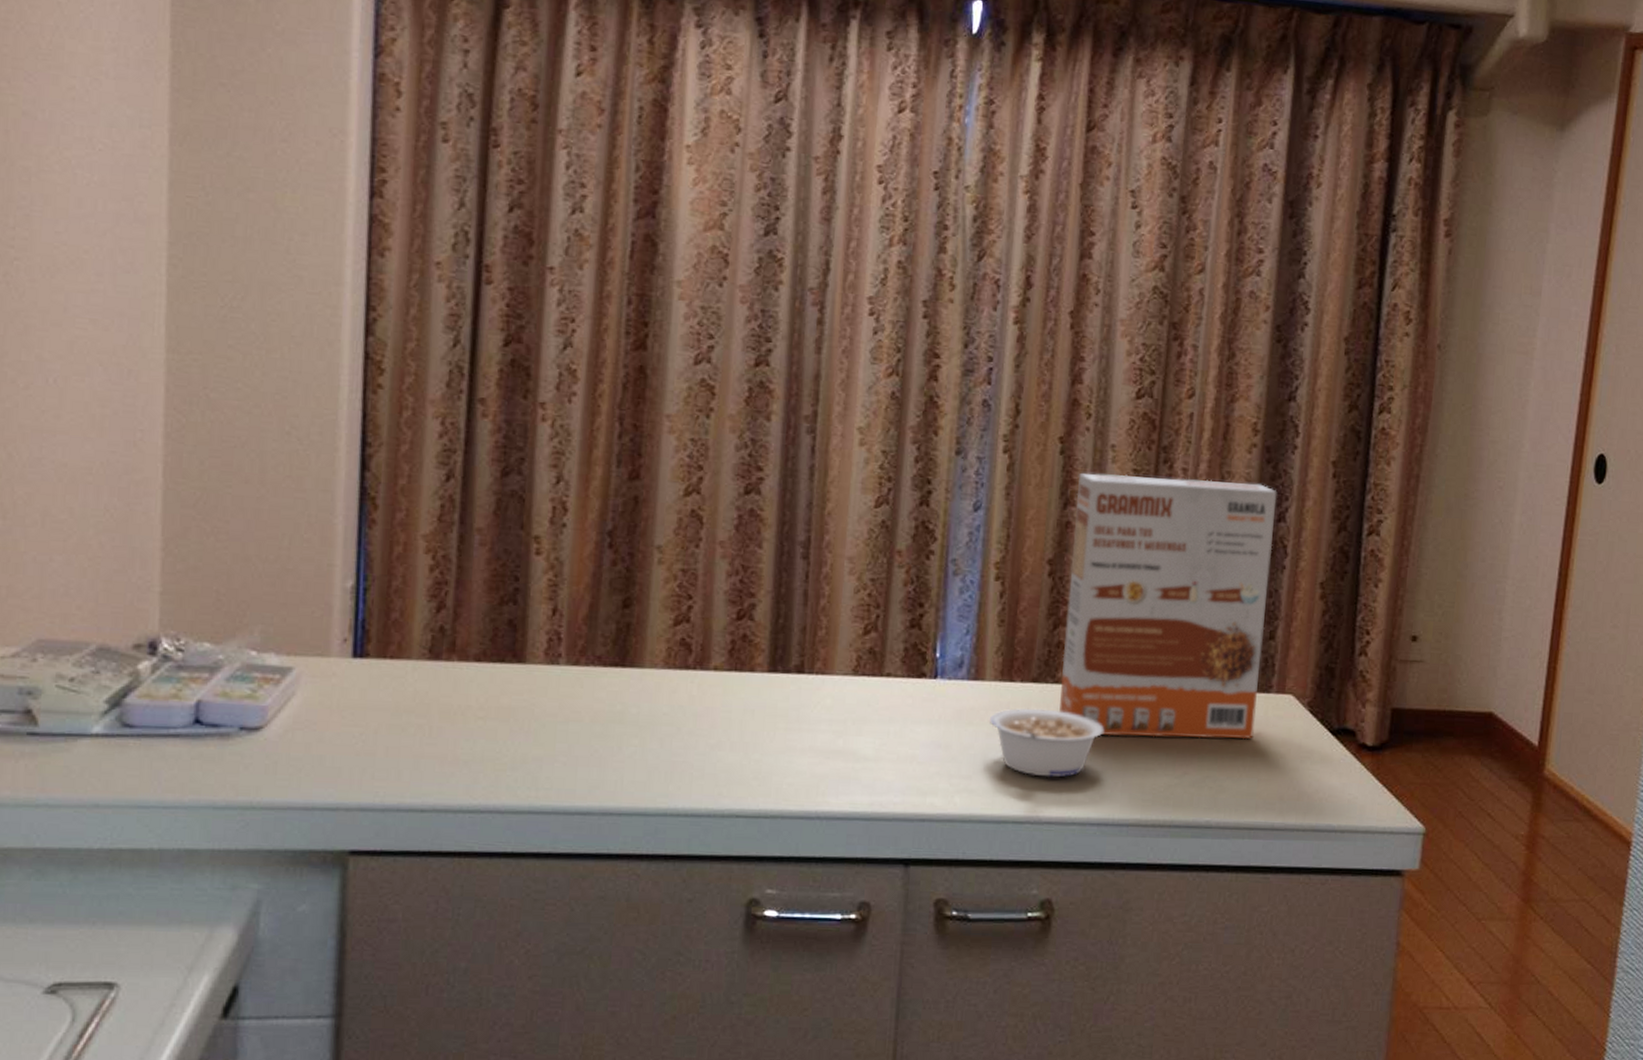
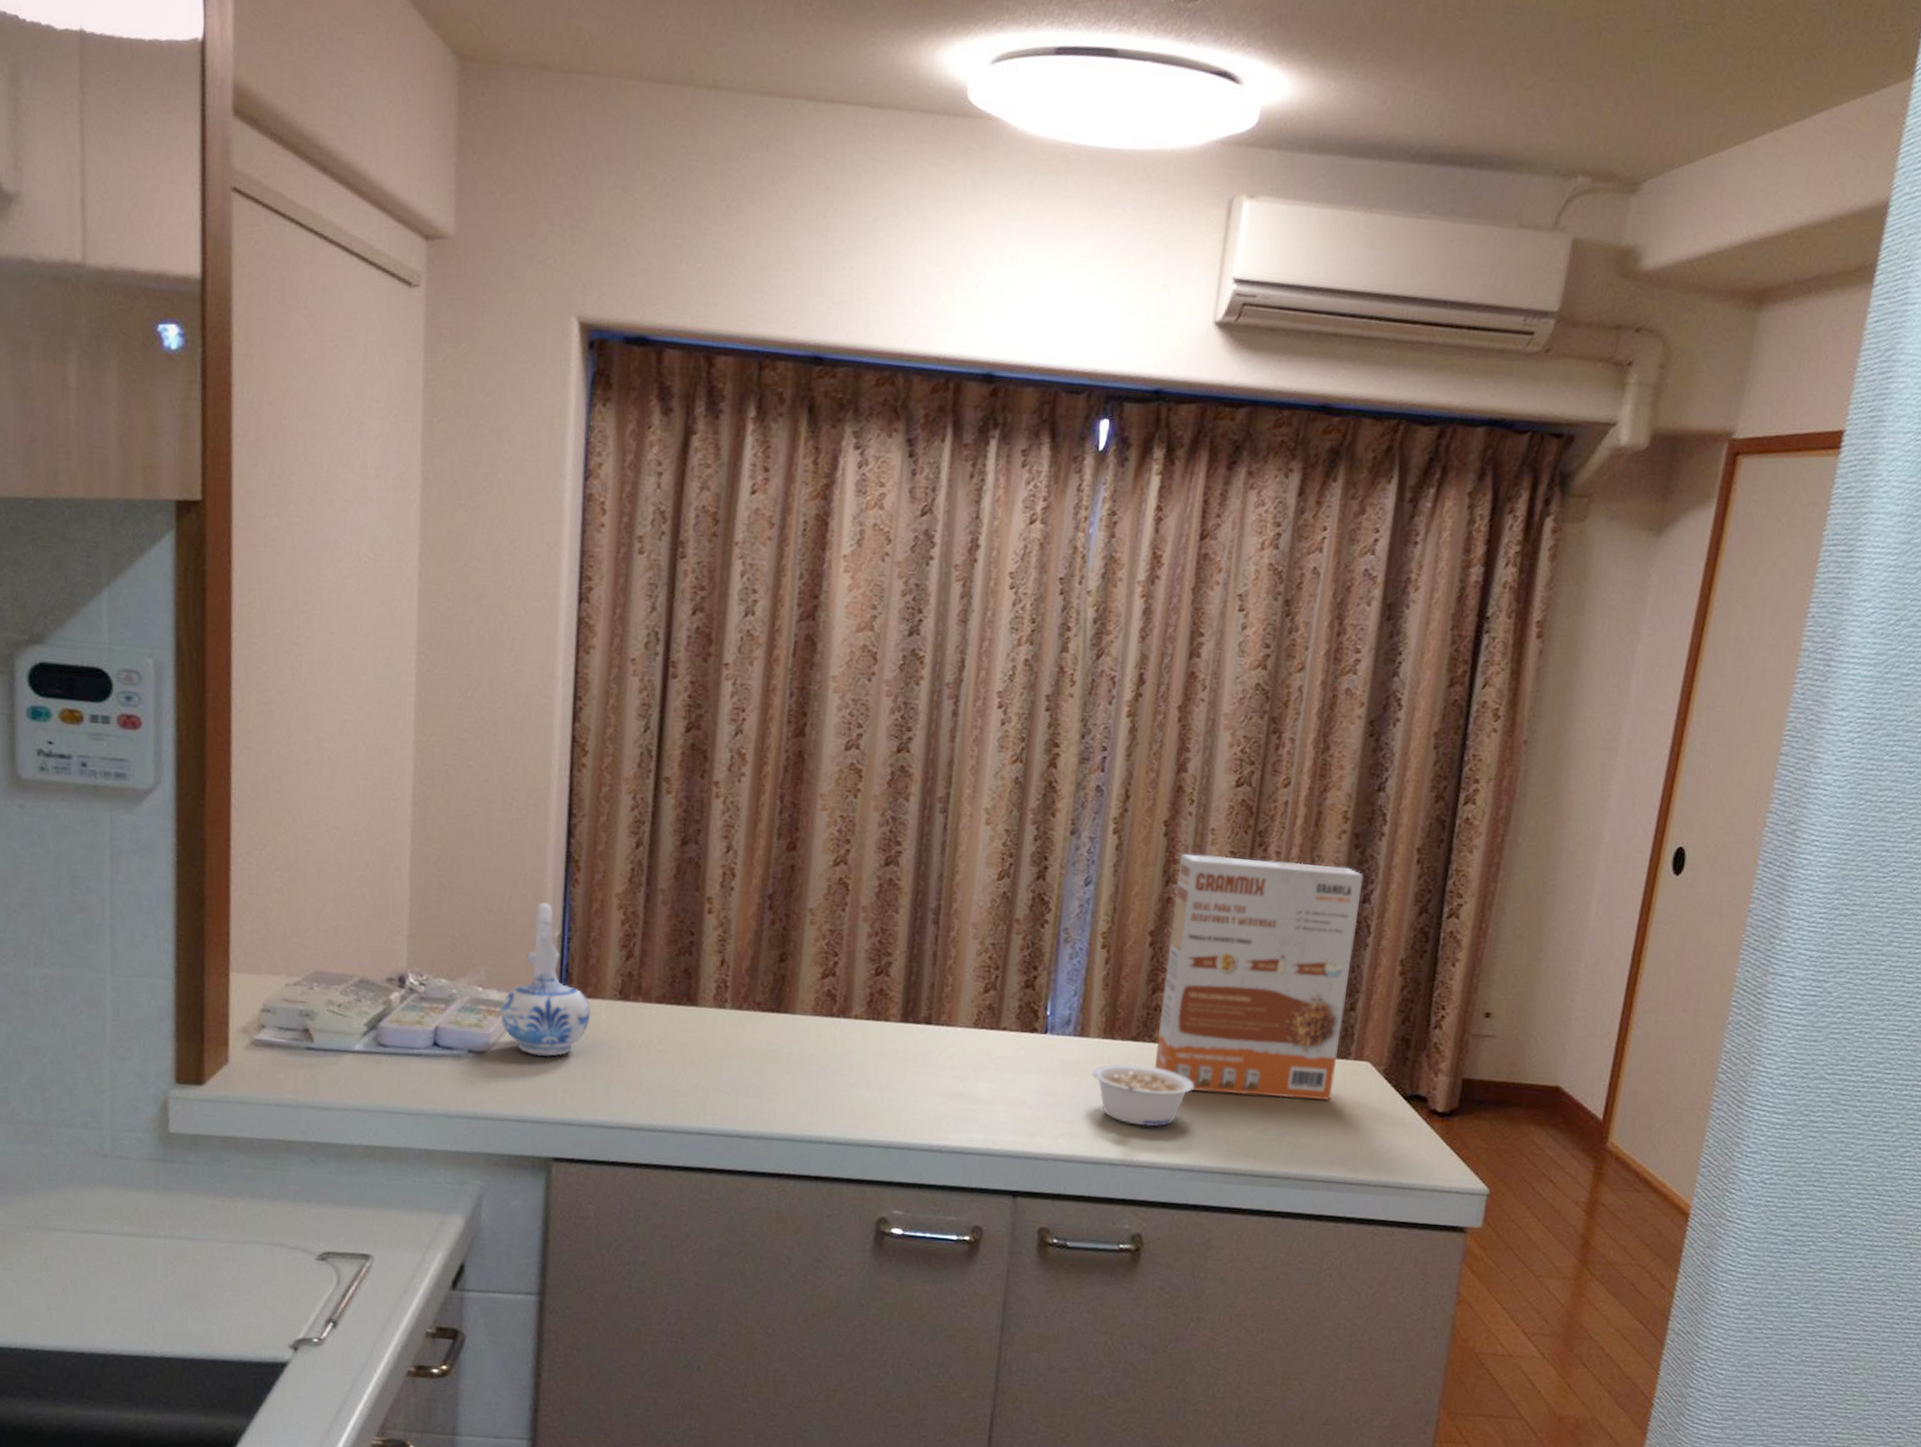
ceramic pitcher: none [279,547,395,730] -> present [500,902,591,1056]

